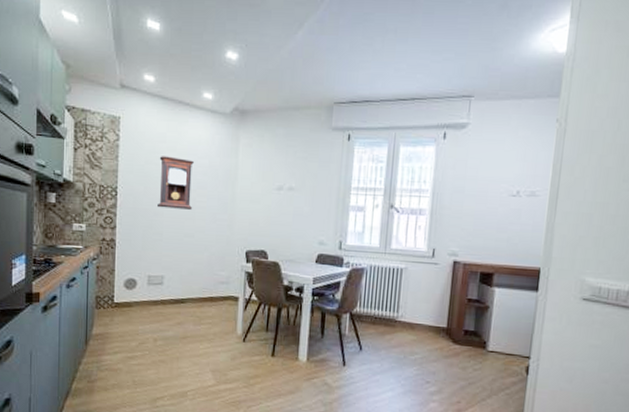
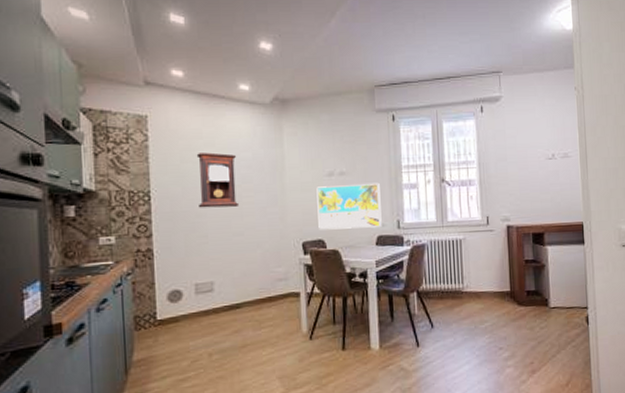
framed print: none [262,199,327,246] -> present [316,182,382,230]

